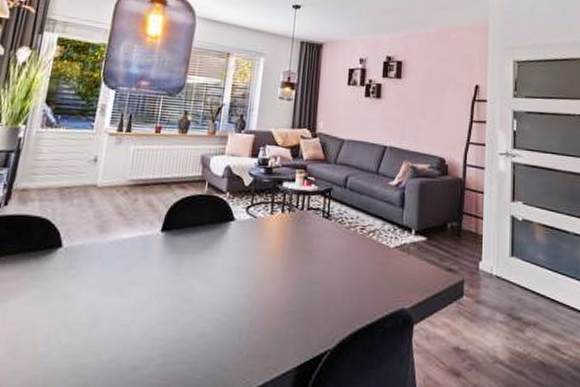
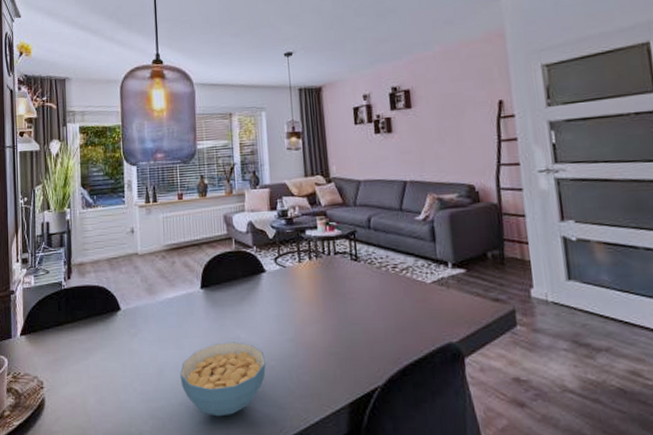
cereal bowl: none [116,293,217,377] -> present [180,342,266,417]

